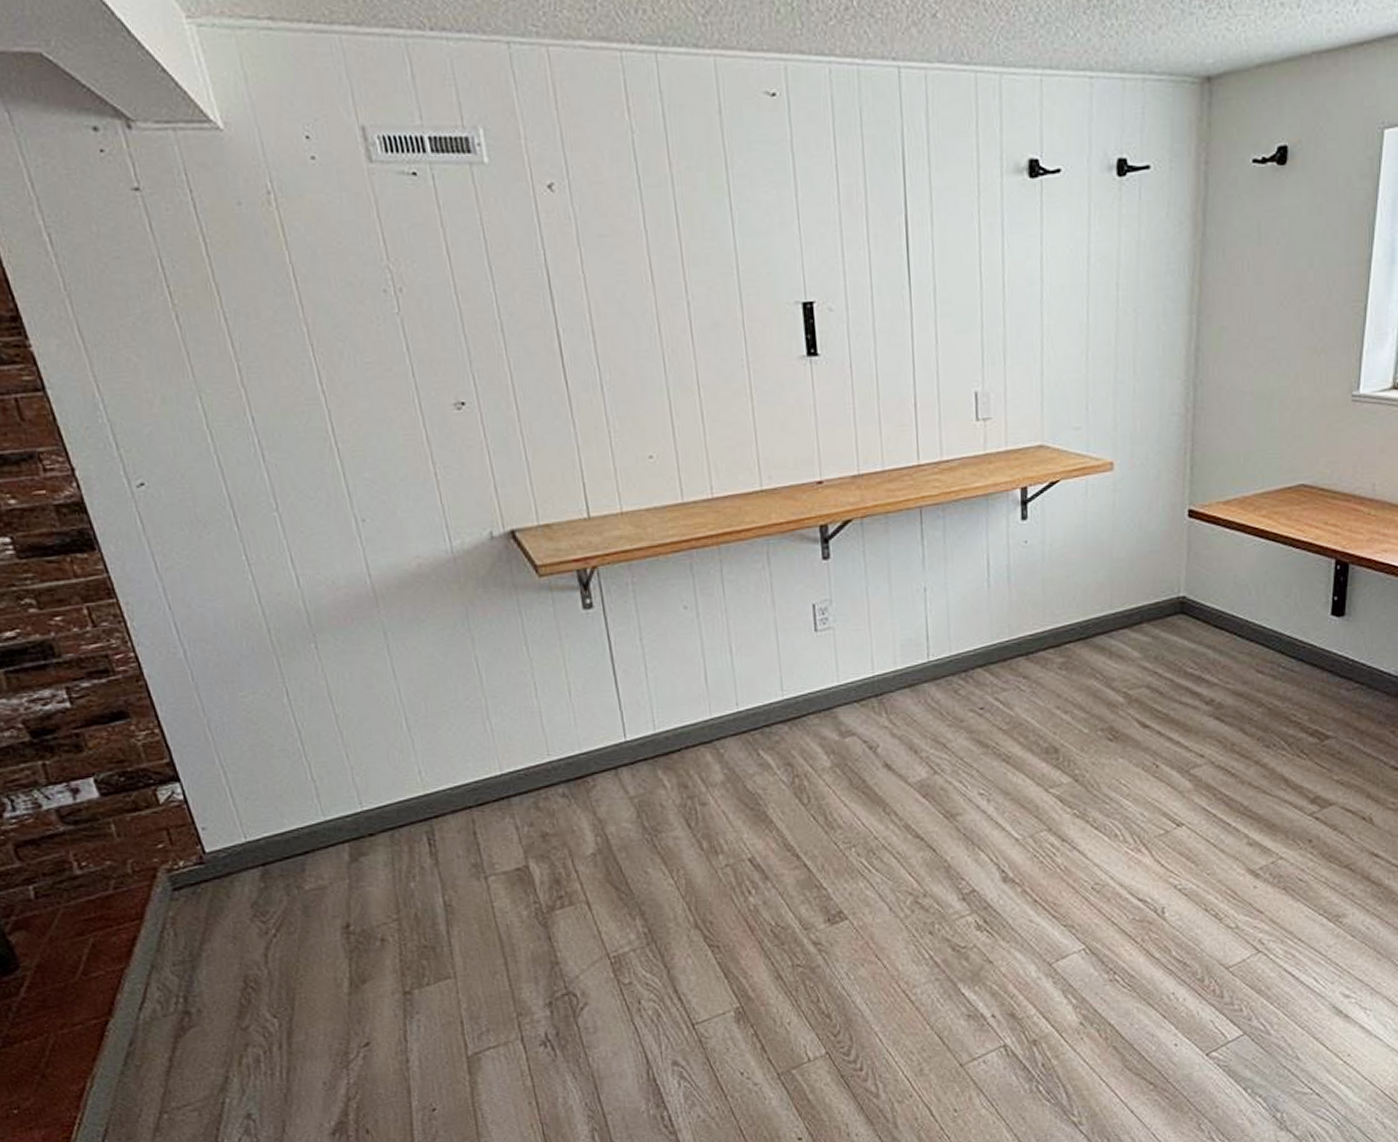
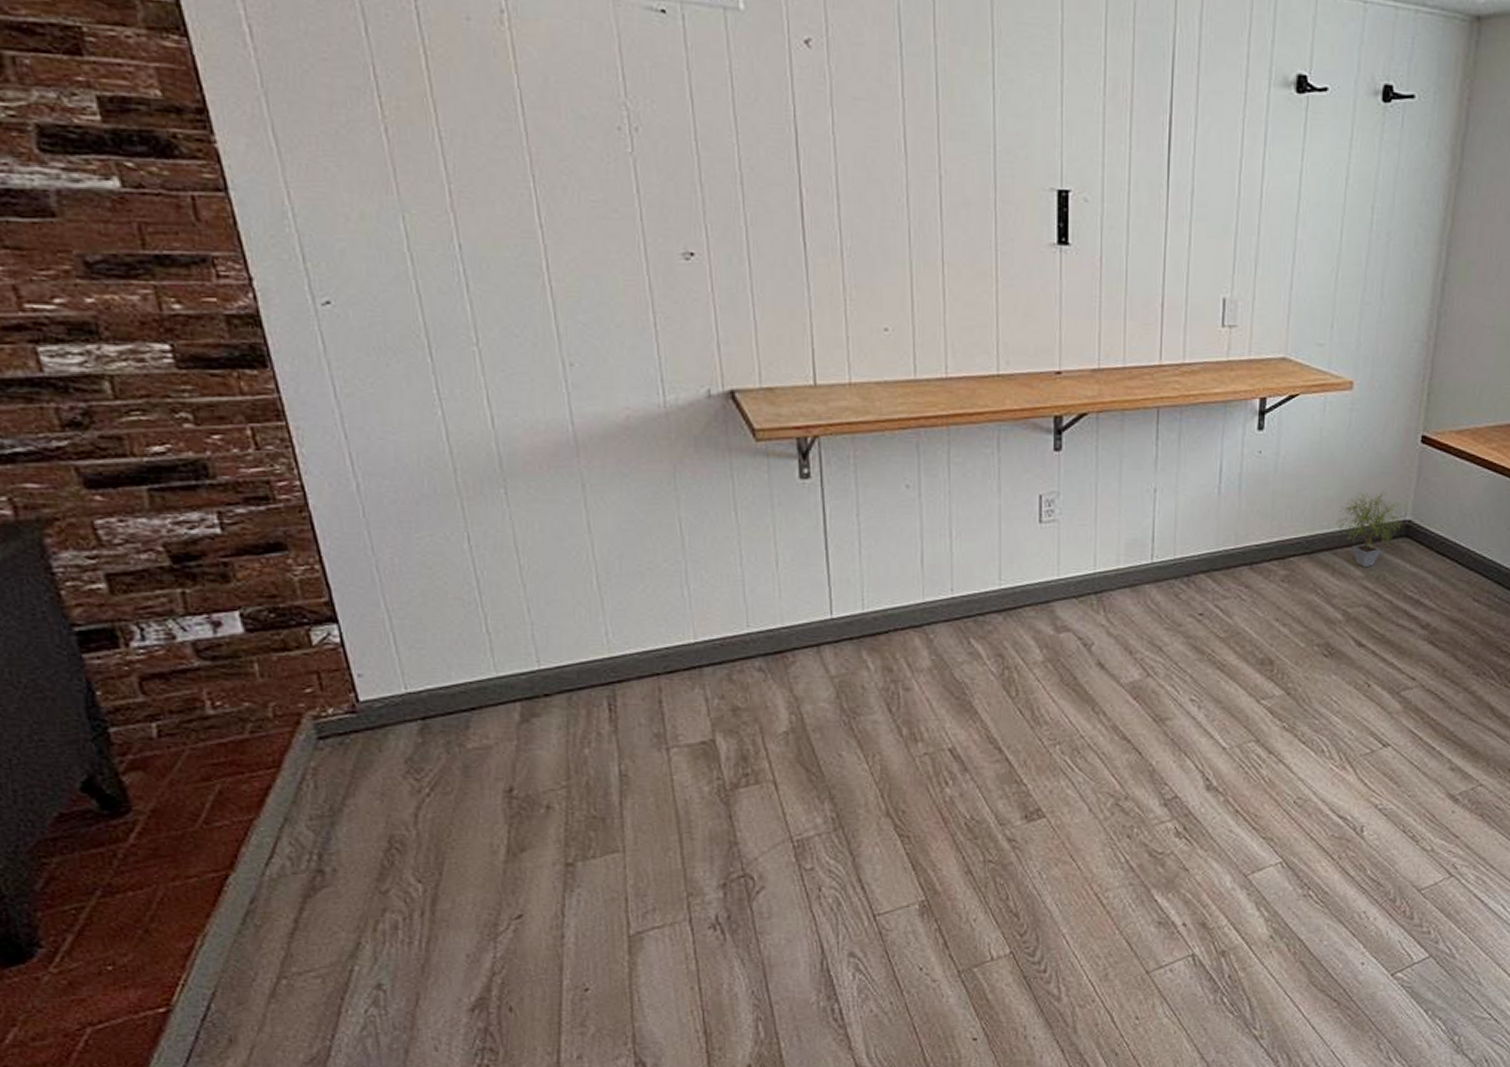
potted plant: none [1109,569,1176,648] -> present [1336,491,1402,568]

